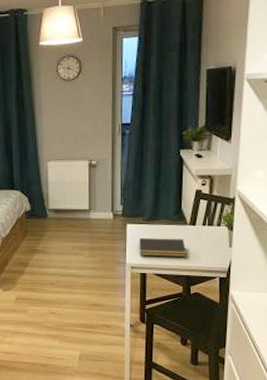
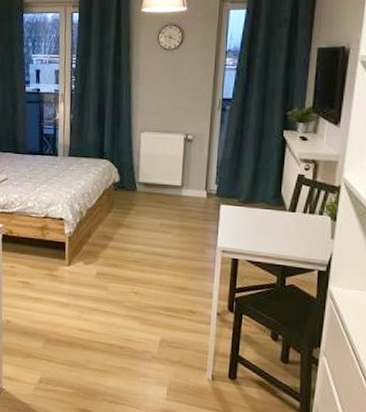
notepad: present [138,238,187,258] -> none [232,221,284,246]

